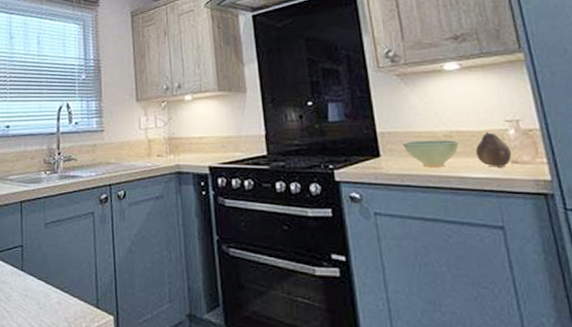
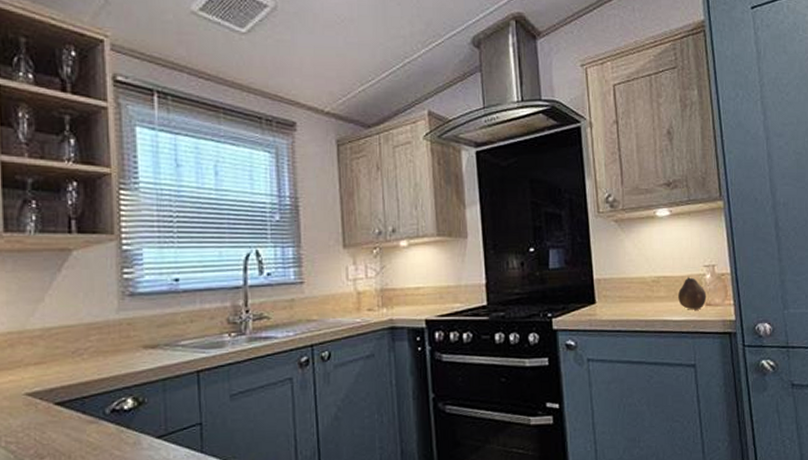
bowl: present [403,140,459,167] -> none [616,285,664,312]

